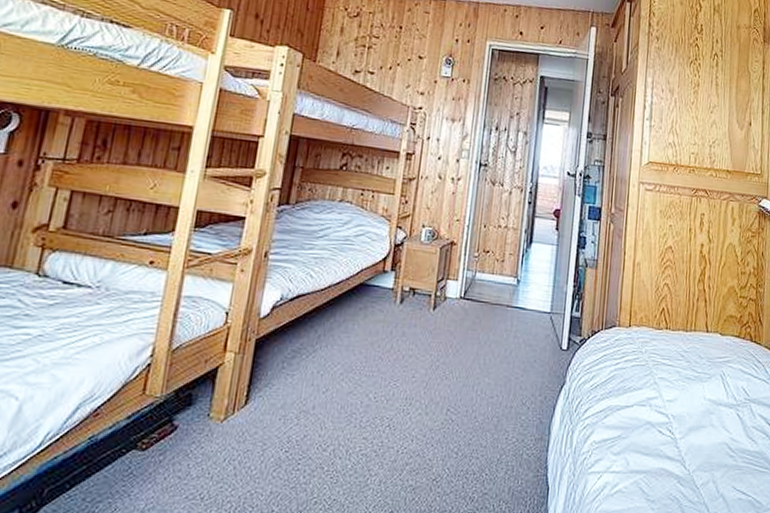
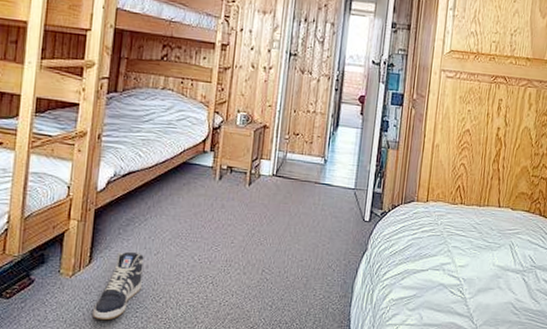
sneaker: none [245,390,310,476] -> present [93,252,144,321]

